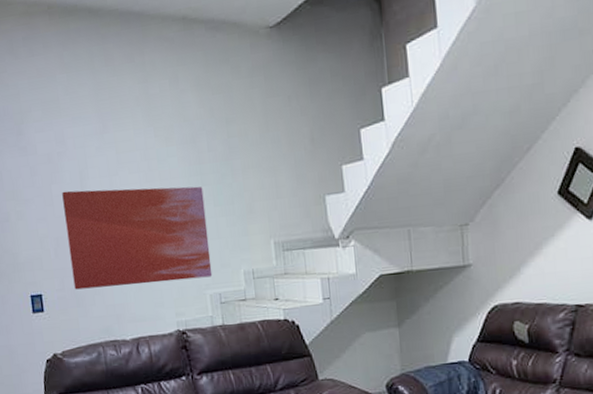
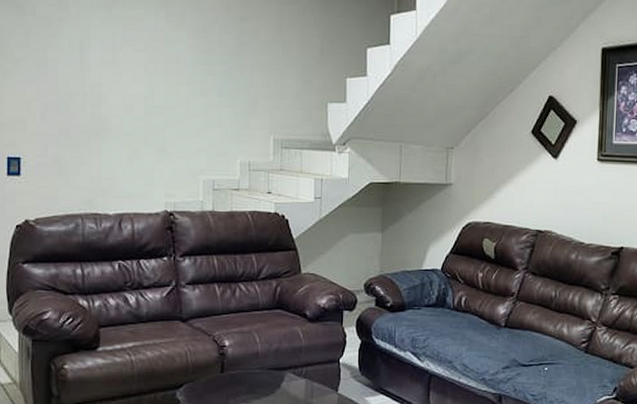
wall art: present [62,186,213,290] -> none [58,57,209,163]

